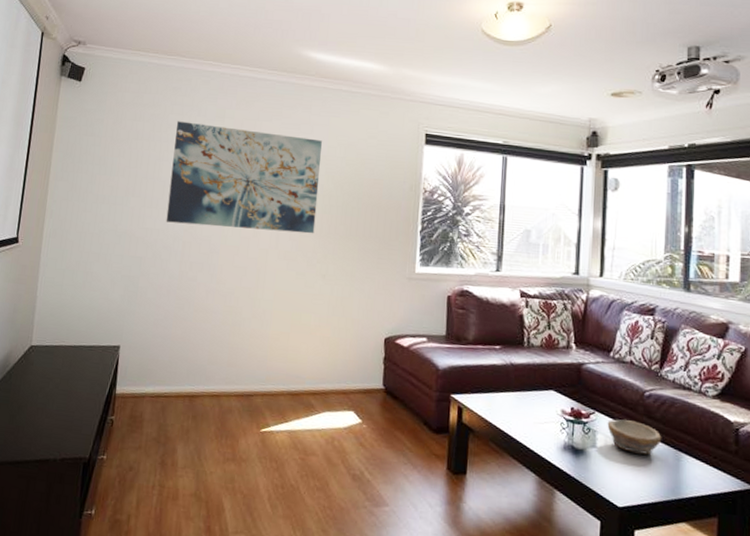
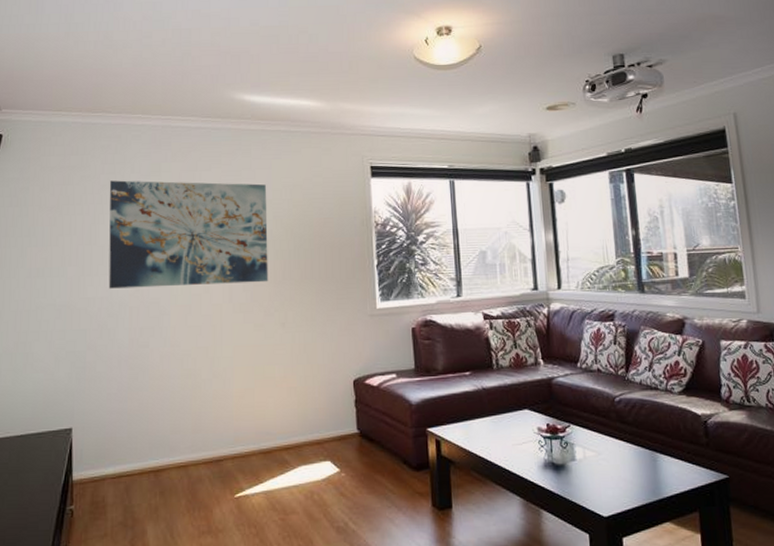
bowl: present [607,419,662,455] -> none [583,428,637,460]

